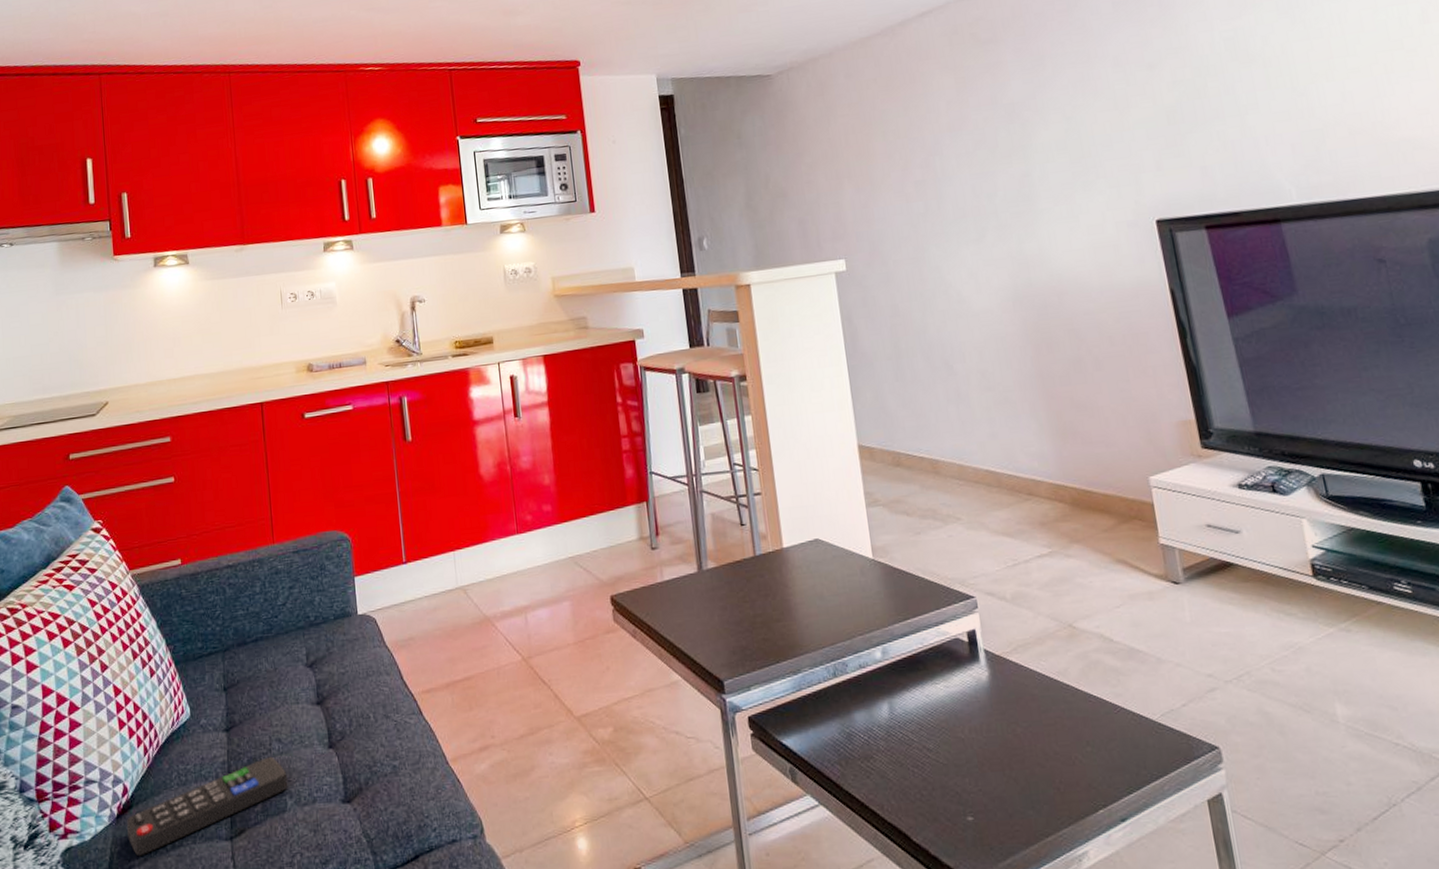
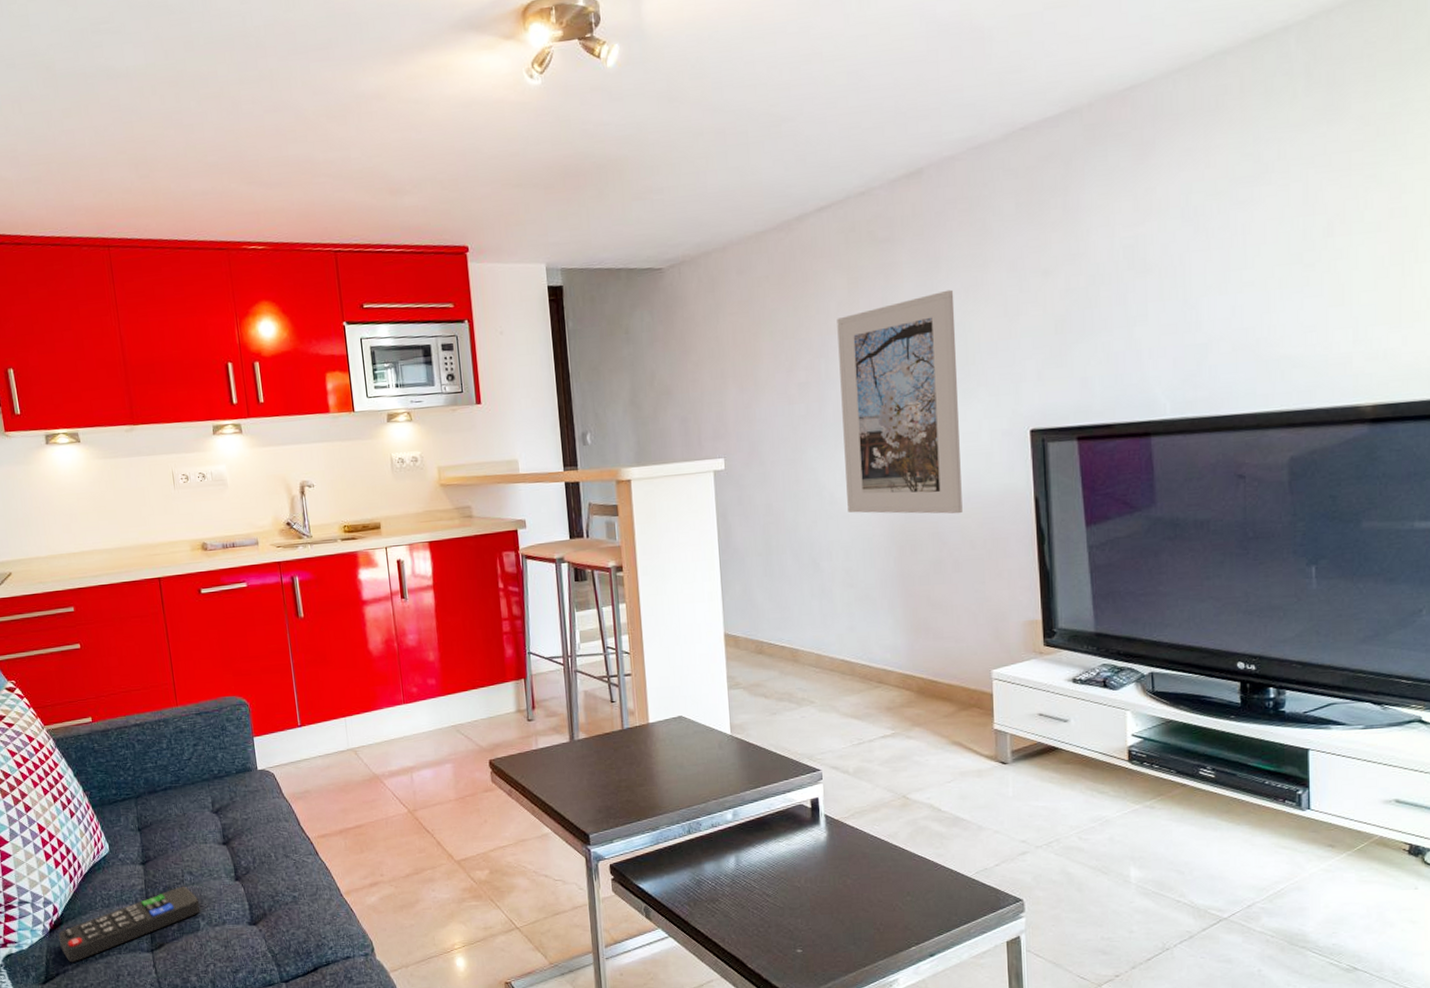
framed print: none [947,85,1097,312] -> present [837,289,963,514]

